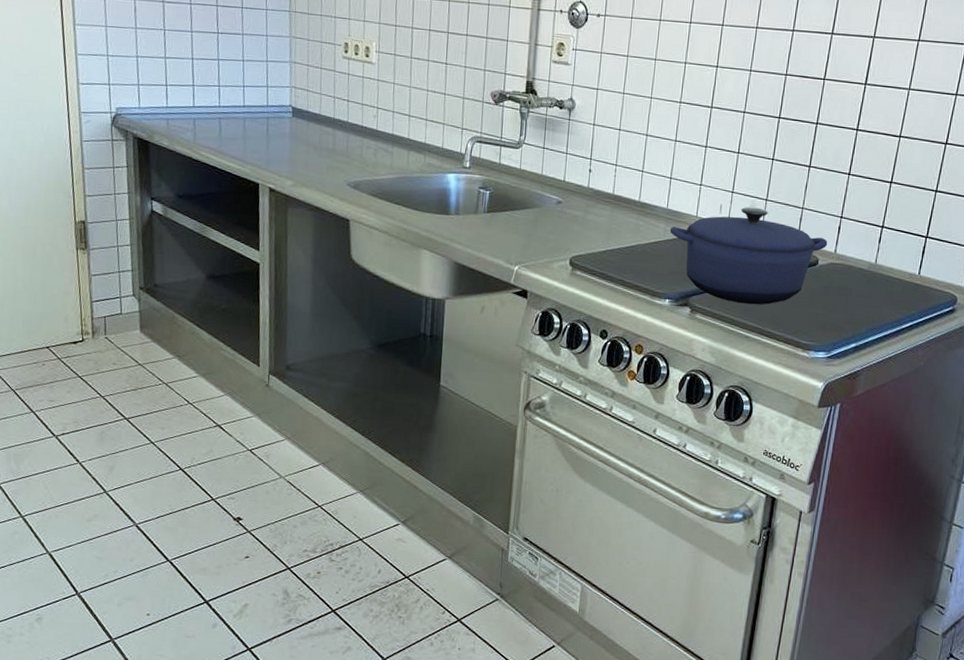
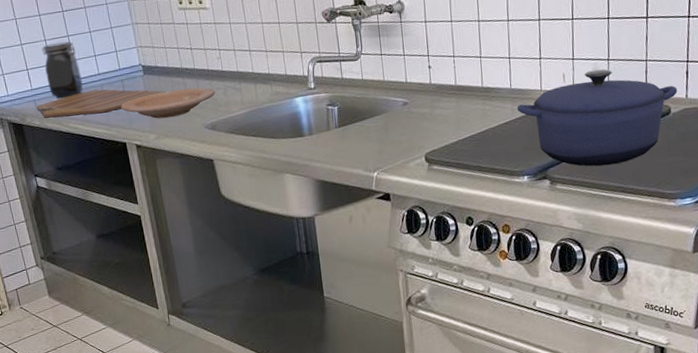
cutting board: none [168,121,313,148] -> present [36,89,166,118]
jar: none [185,63,225,124] -> present [41,41,83,99]
plate: none [261,138,365,168] -> present [120,87,216,119]

